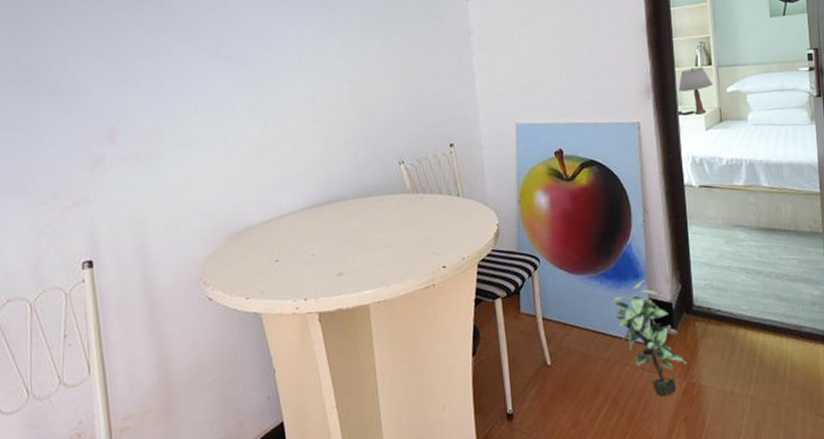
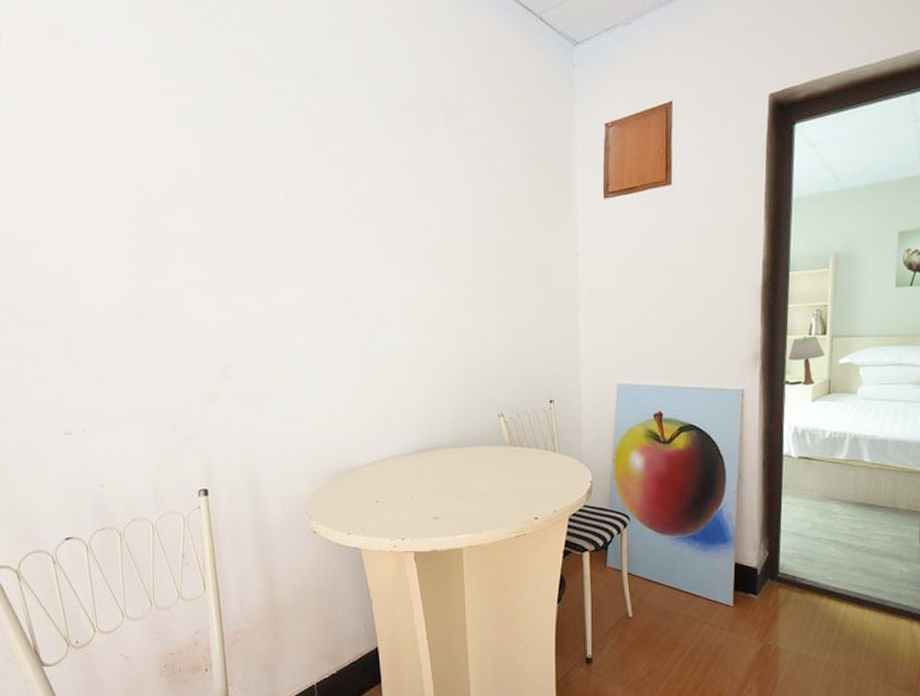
potted plant: present [611,279,687,396] -> none [697,544,766,654]

